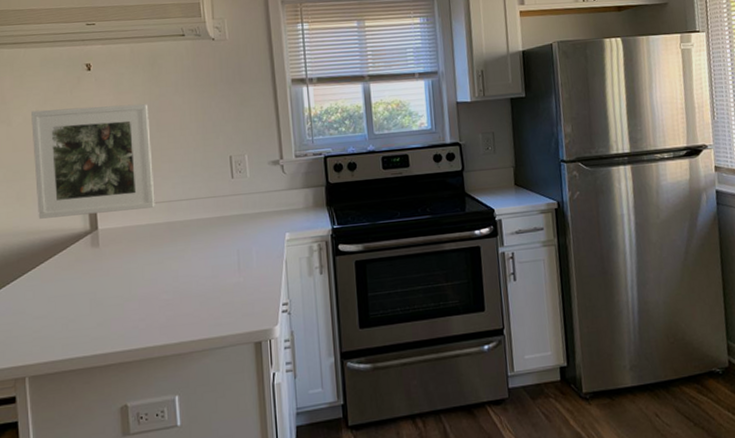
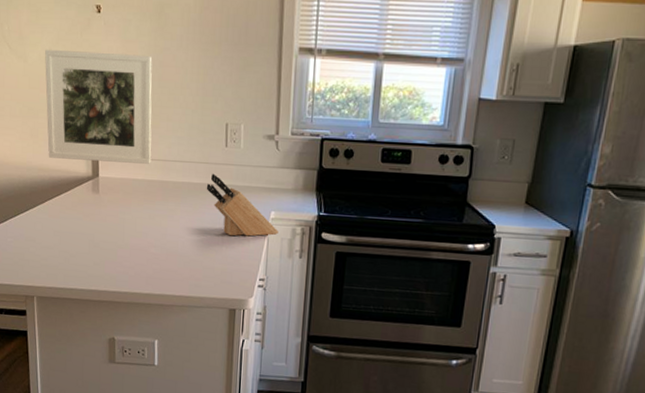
knife block: none [216,206,296,266] -> present [206,173,278,237]

